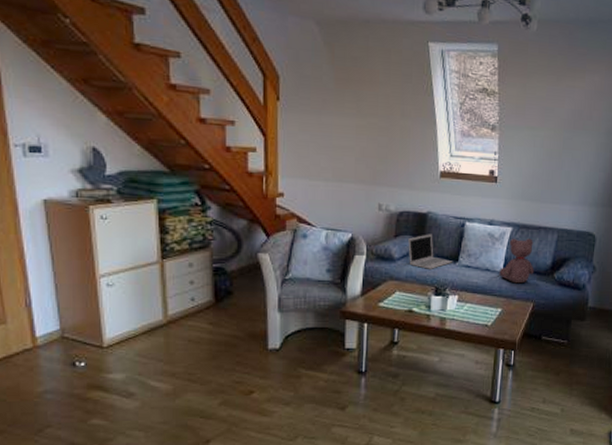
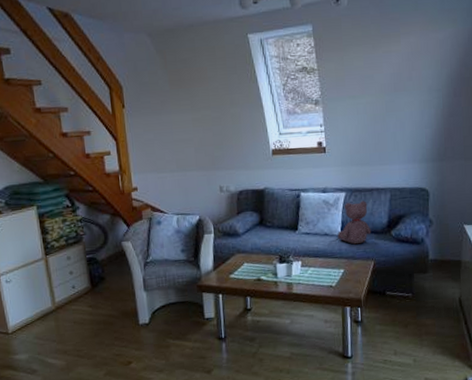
laptop: present [408,234,453,269] -> none [250,207,293,240]

